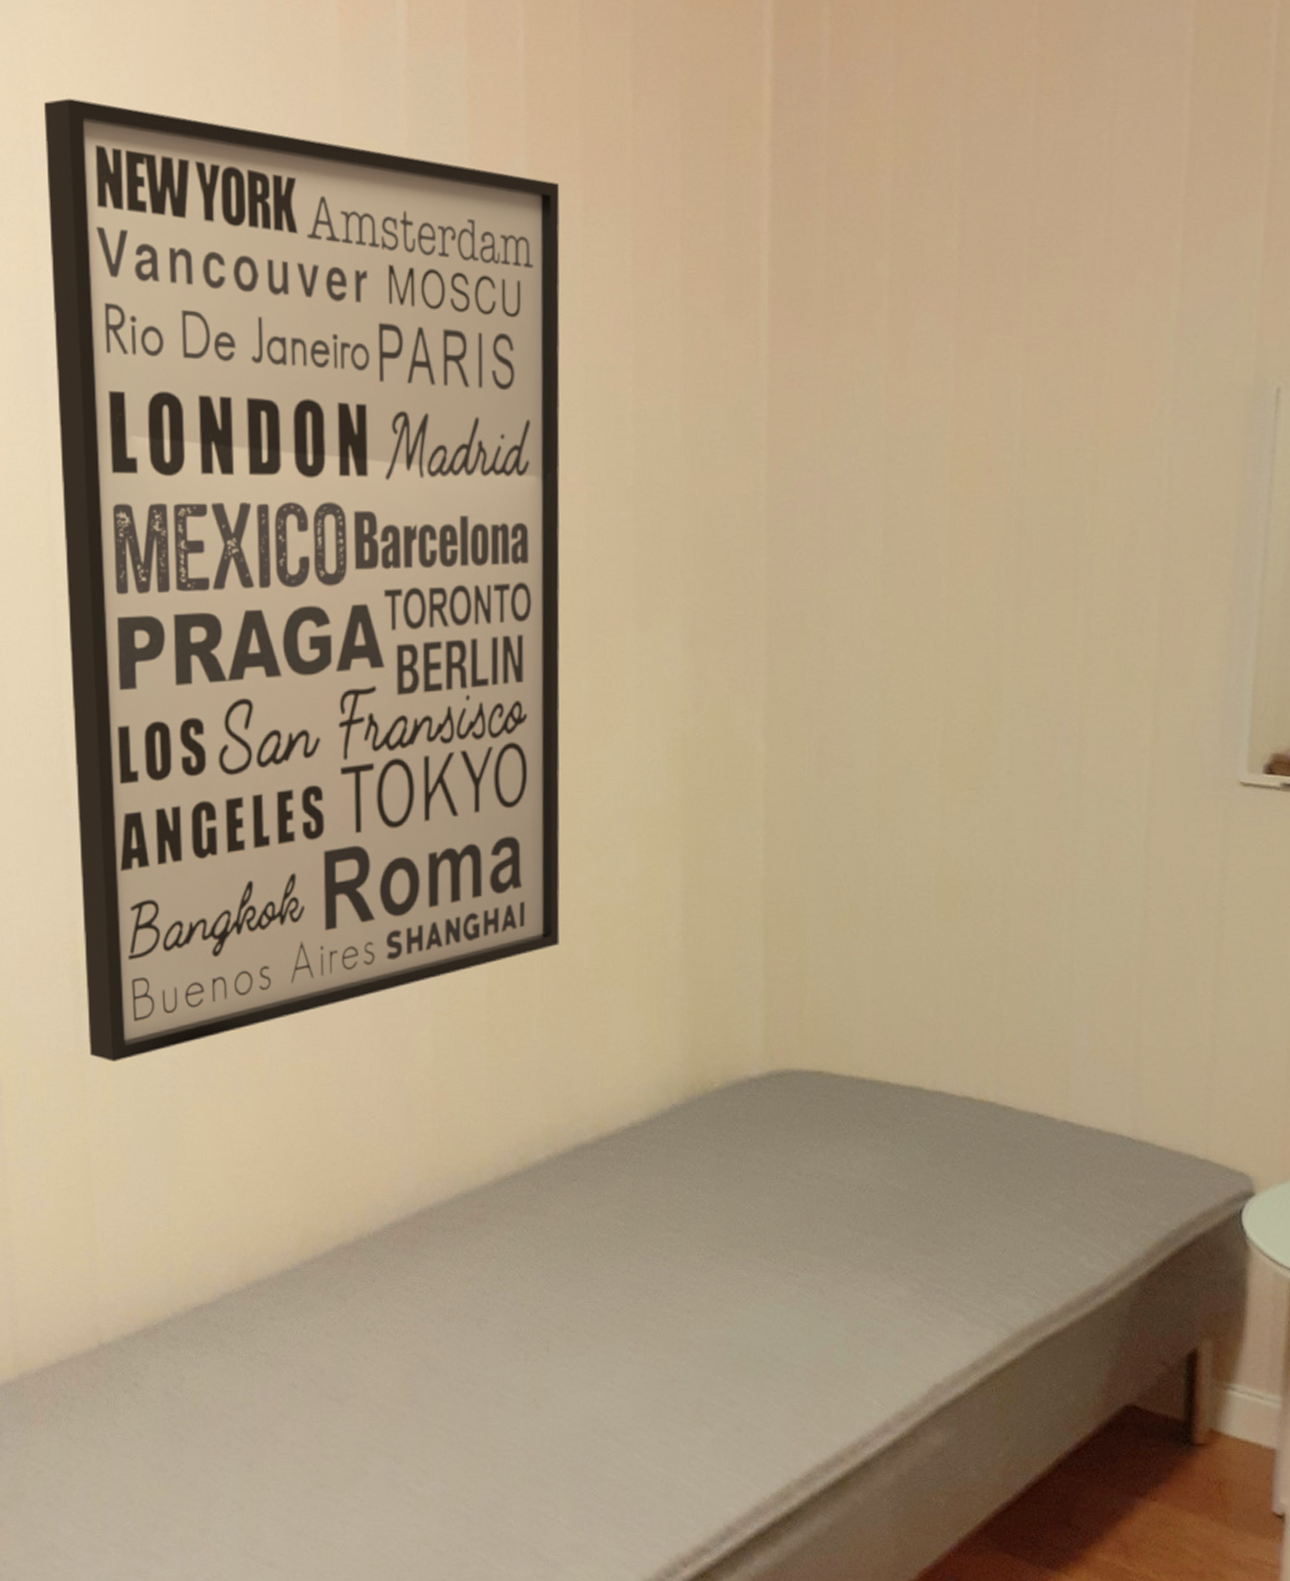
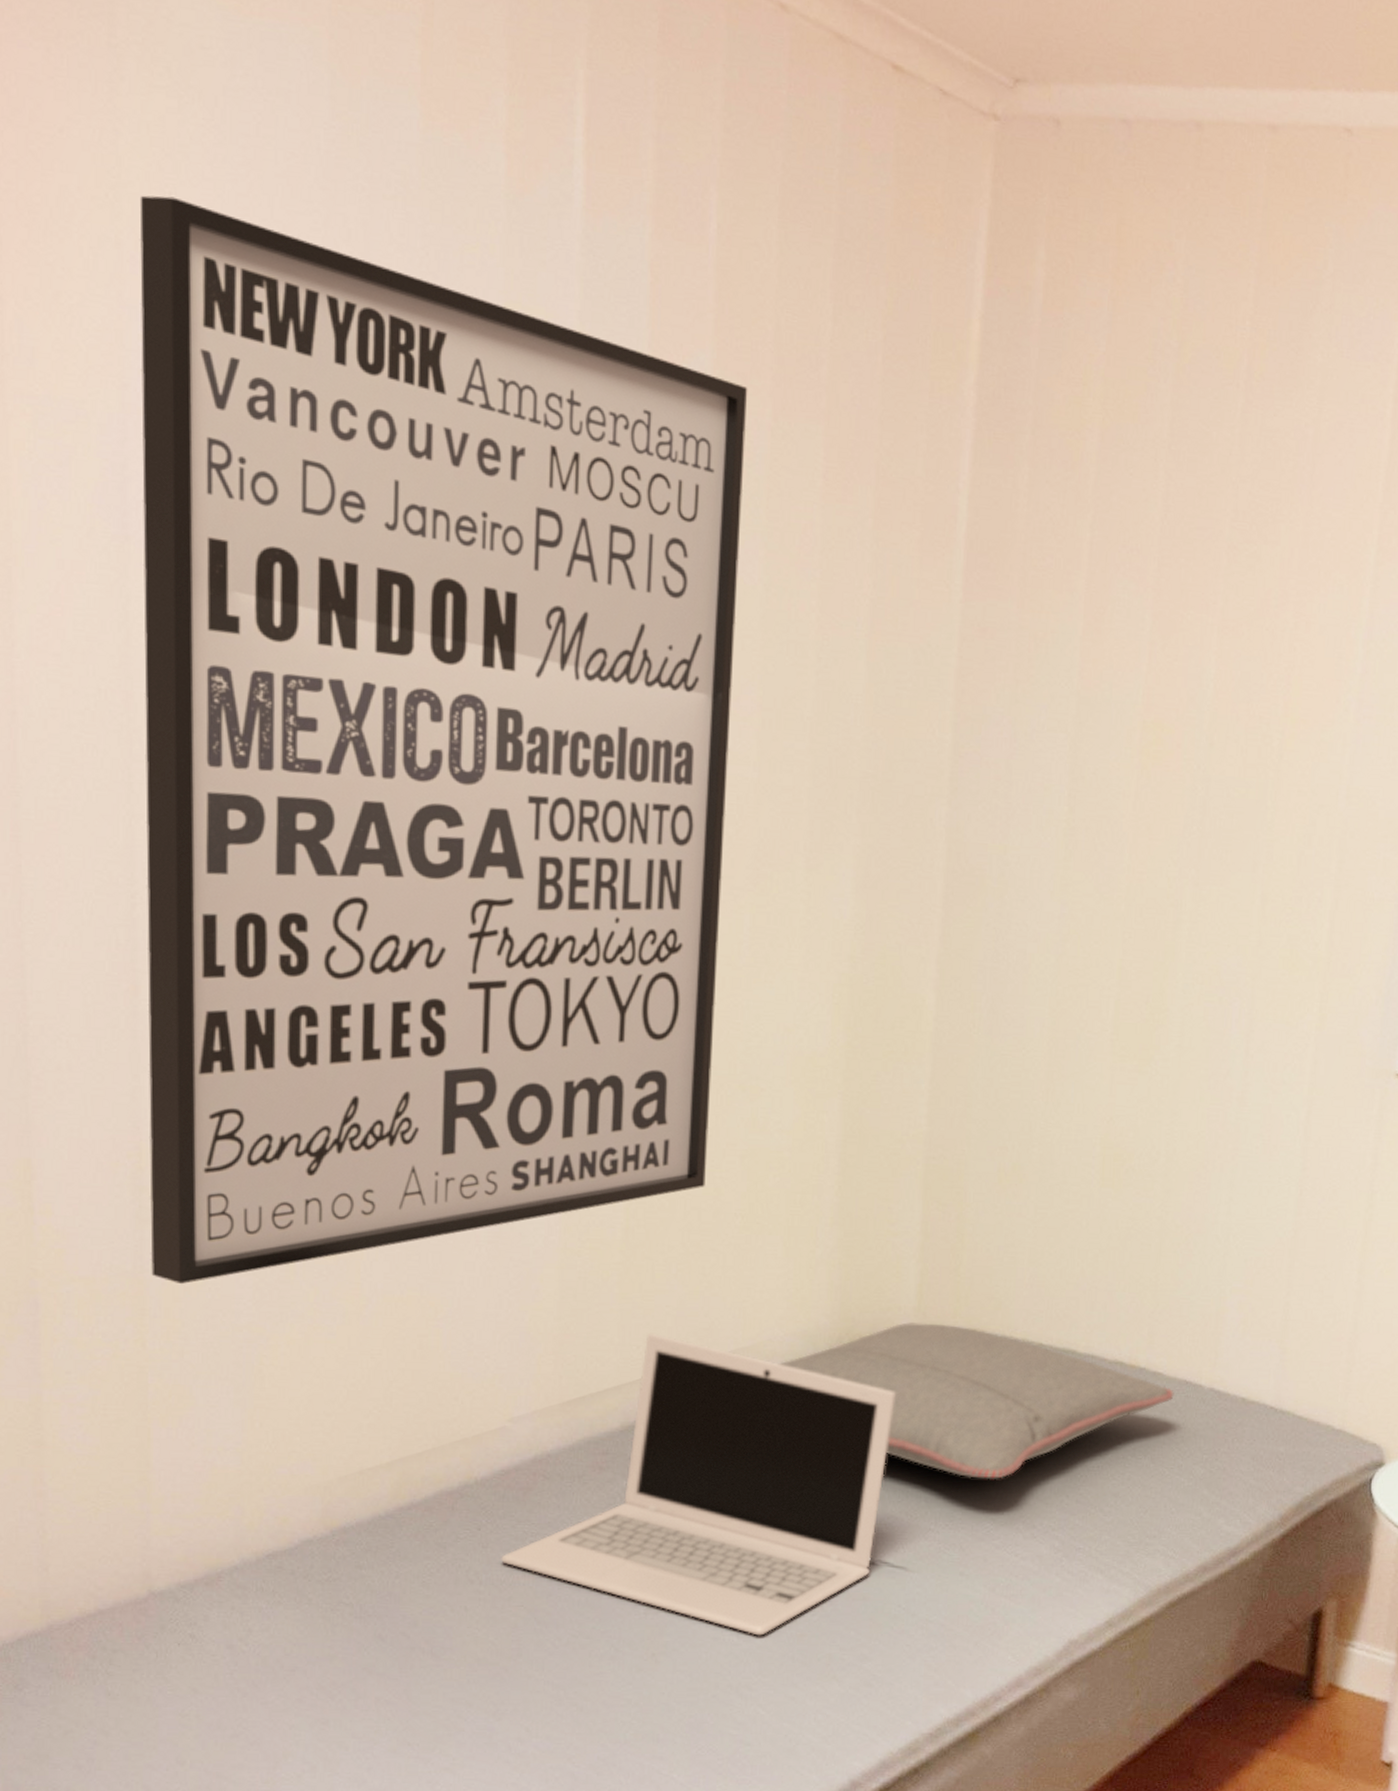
laptop: none [394,1088,748,1381] -> present [501,1332,896,1636]
pillow: none [634,1067,1026,1221] -> present [776,1322,1174,1479]

